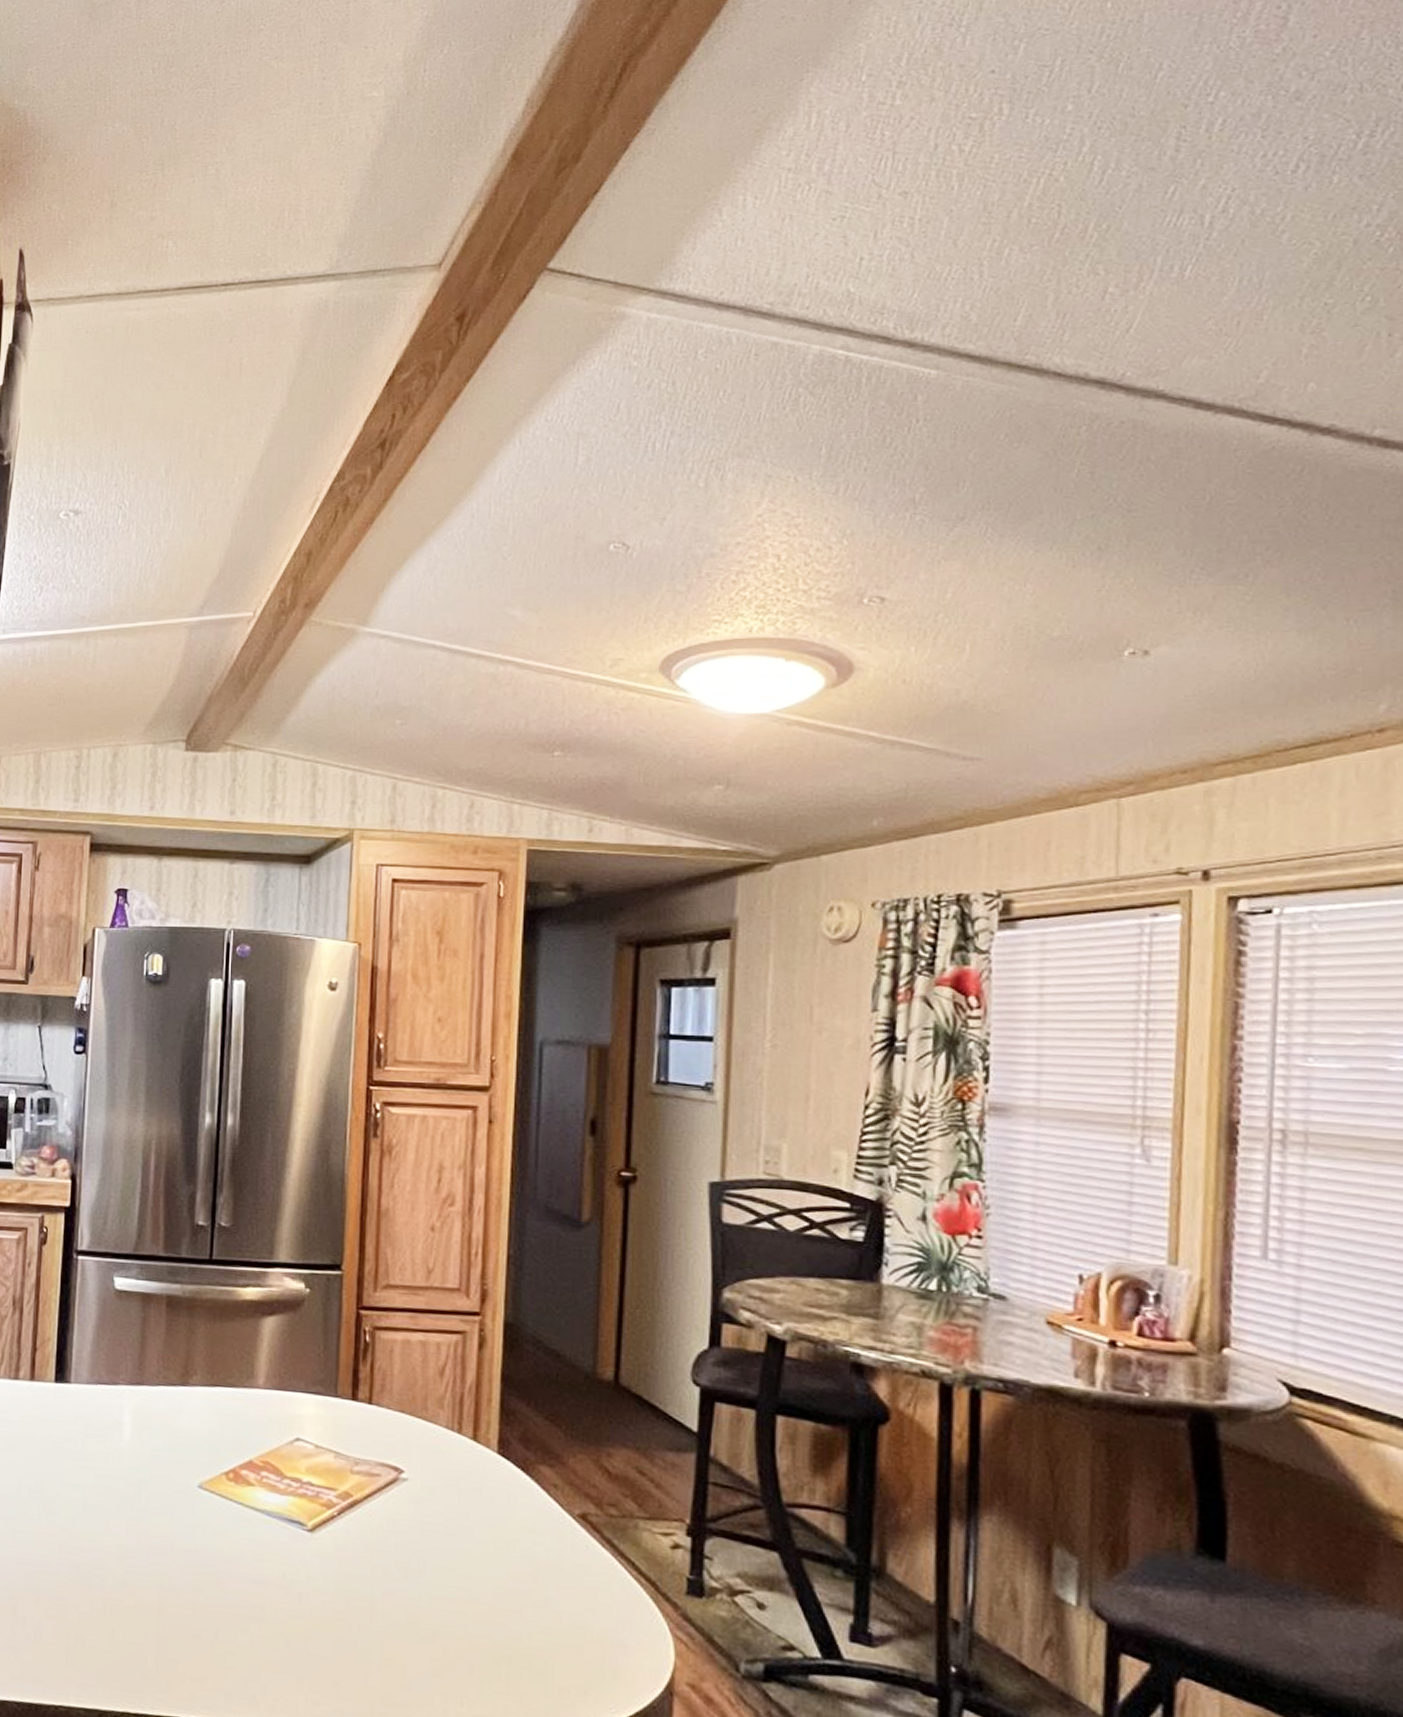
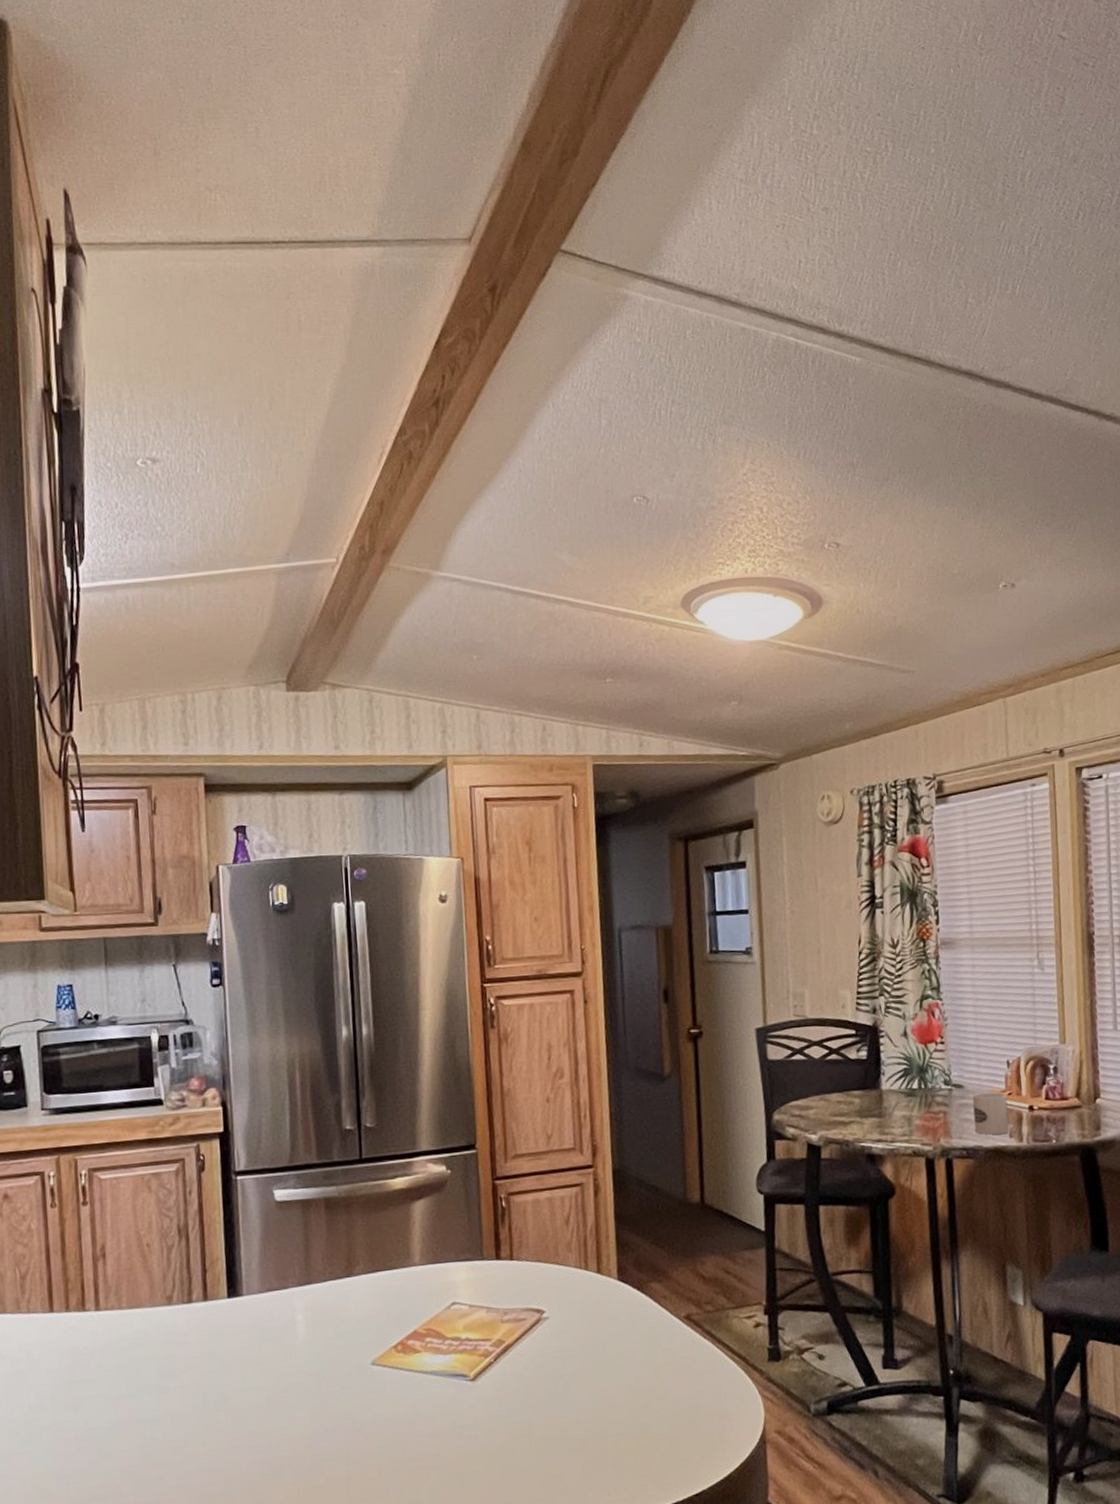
mug: none [1018,1311,1075,1371] -> present [972,1092,1009,1135]

